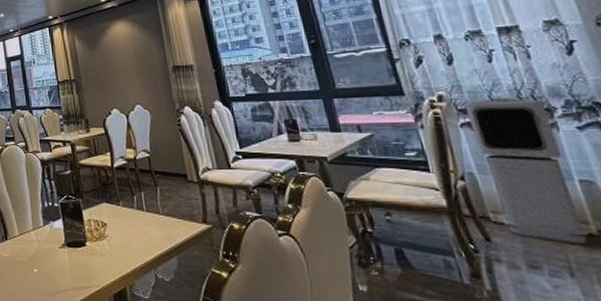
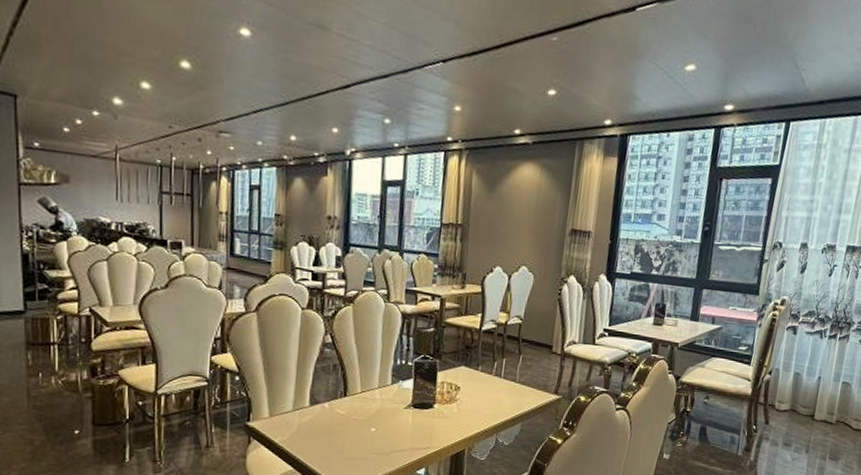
air purifier: present [464,98,589,244] -> none [781,308,849,430]

